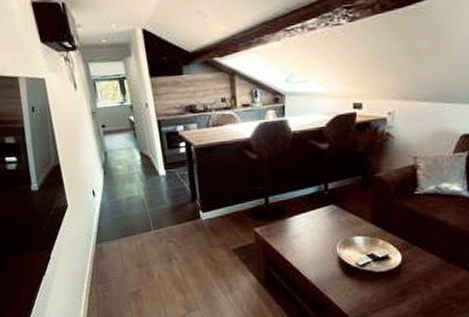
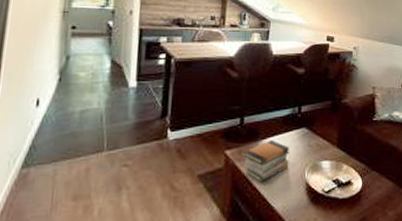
book stack: none [272,218,319,256] -> present [244,140,289,183]

